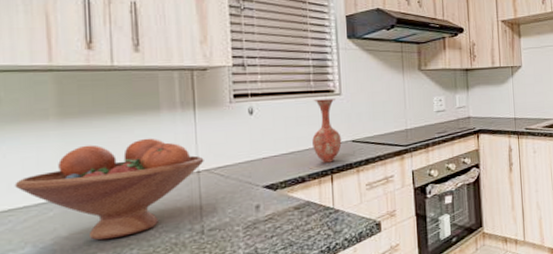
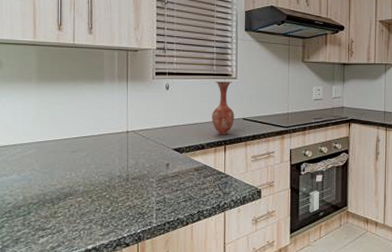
fruit bowl: present [14,138,204,241] -> none [9,102,132,176]

